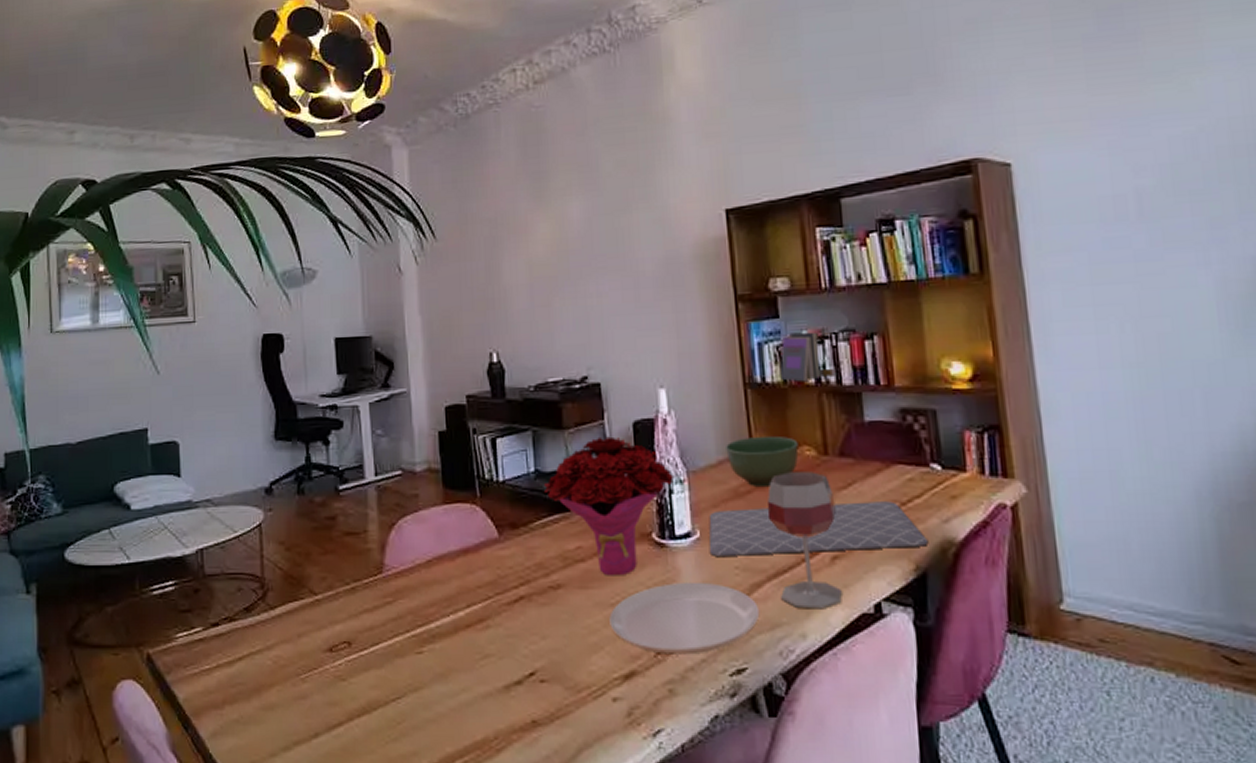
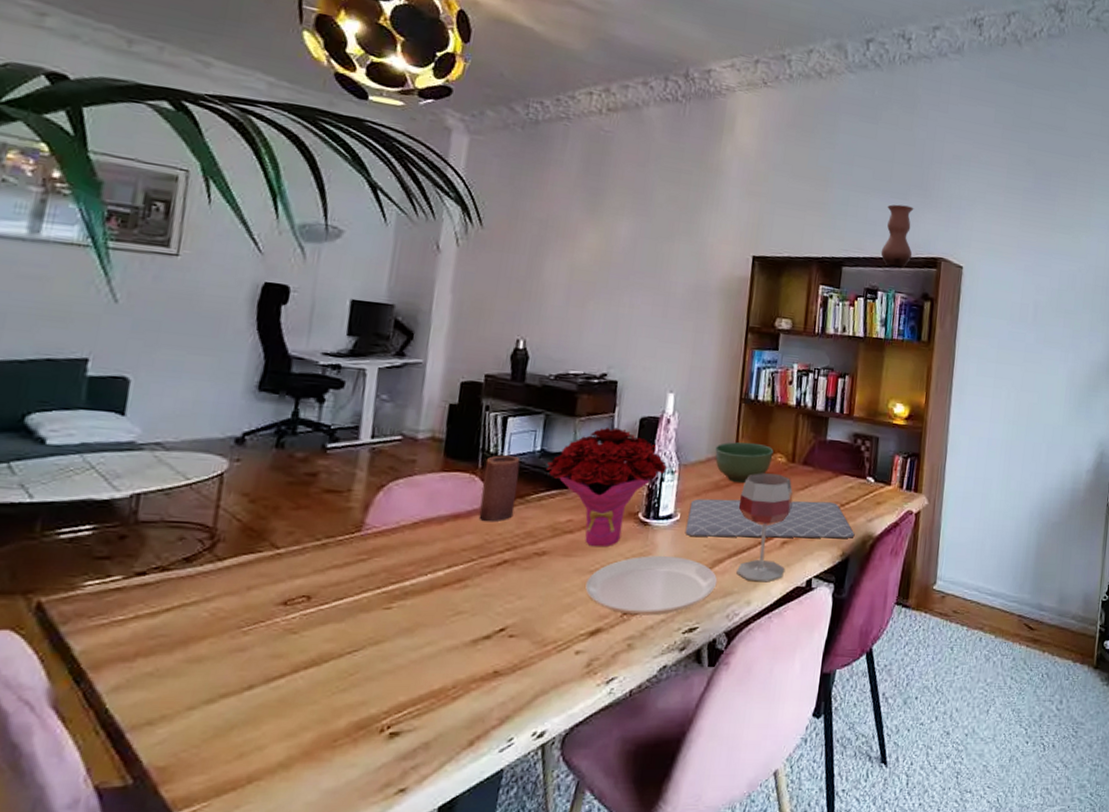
candle: none [483,480,521,554] -> present [478,455,520,521]
books: present [780,331,836,382] -> none [770,363,816,404]
vase: none [885,101,934,185] -> present [880,204,914,268]

